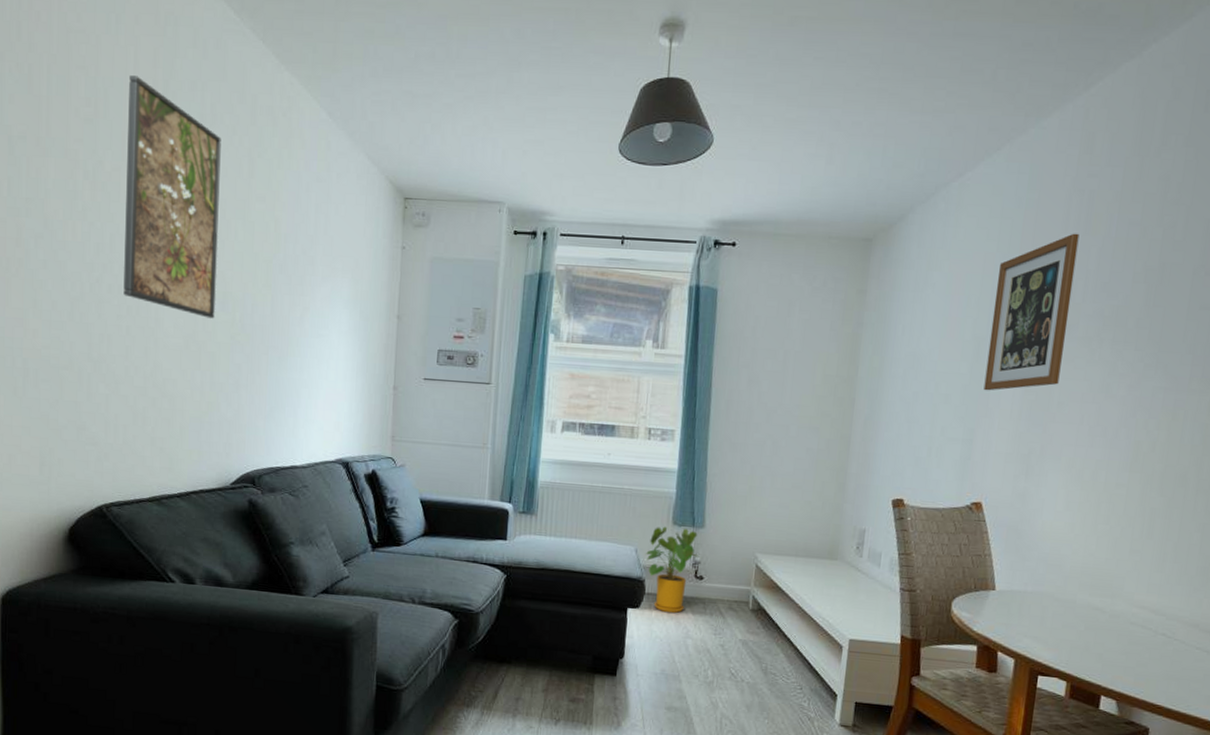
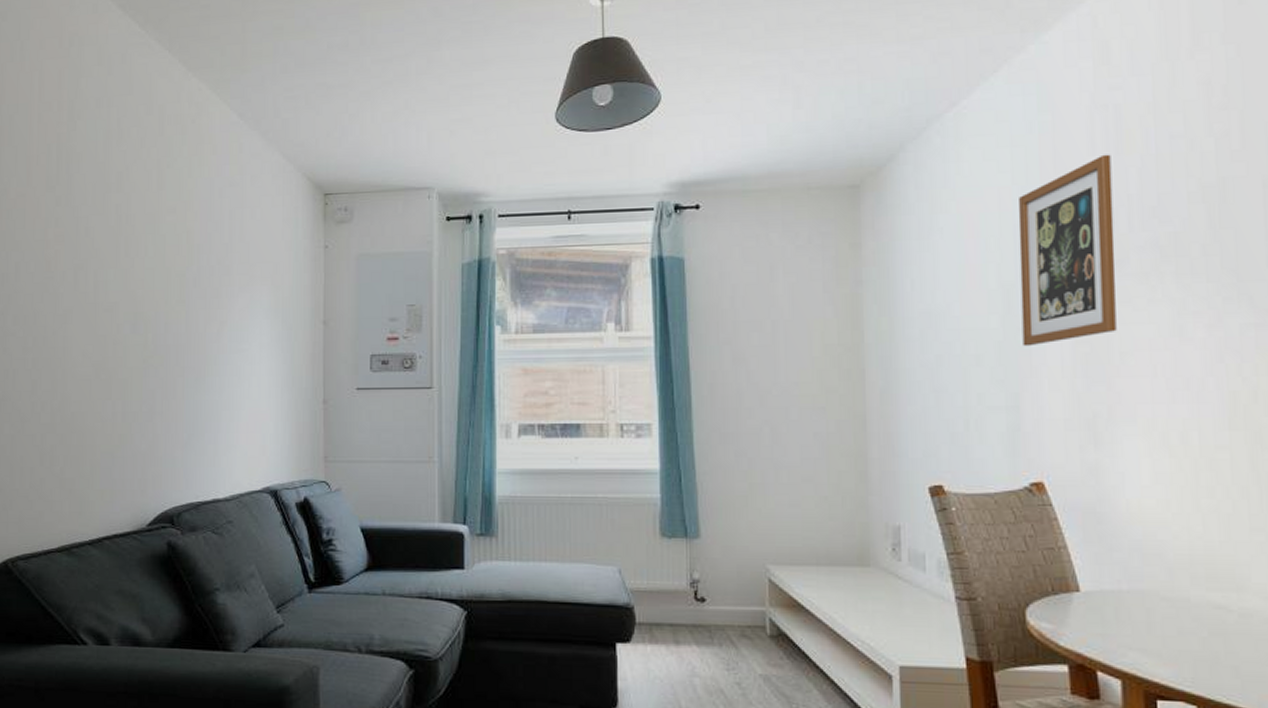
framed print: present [123,75,221,319] -> none [29,99,129,343]
house plant: present [645,526,701,614] -> none [631,539,699,647]

